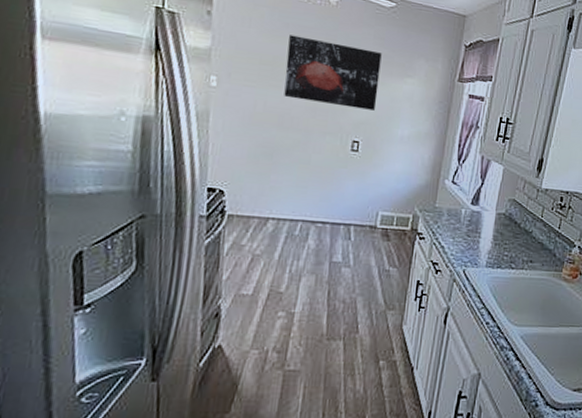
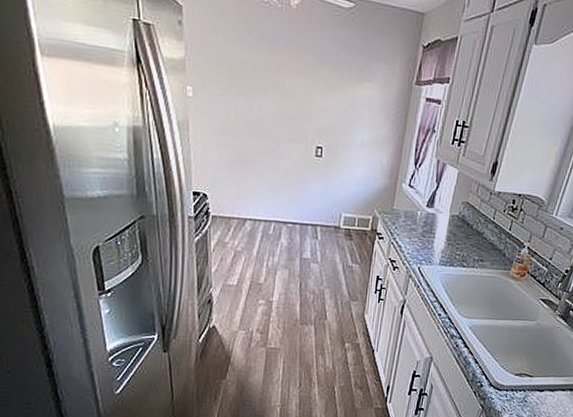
wall art: present [284,35,382,111] -> none [252,42,342,116]

